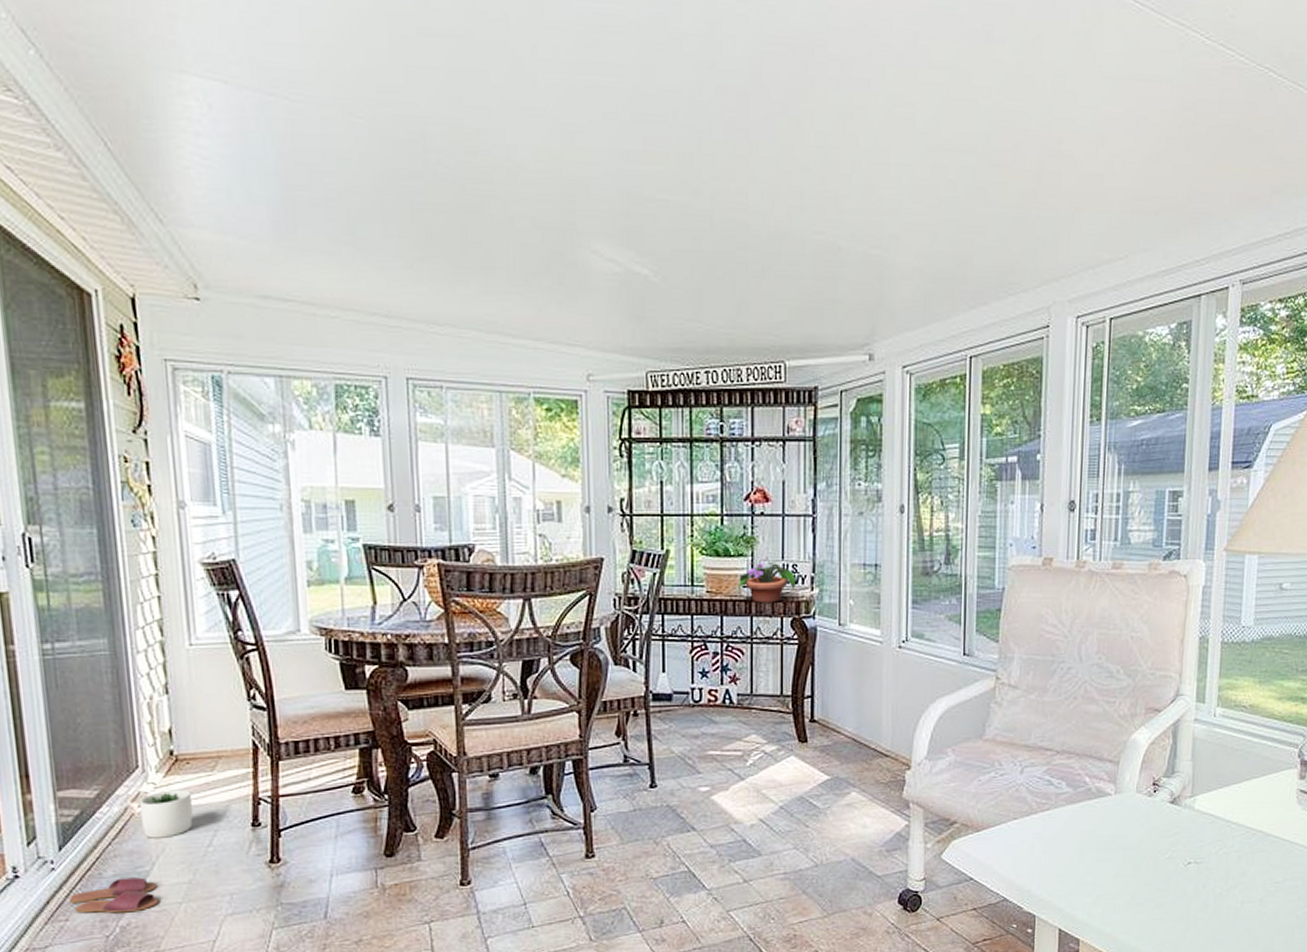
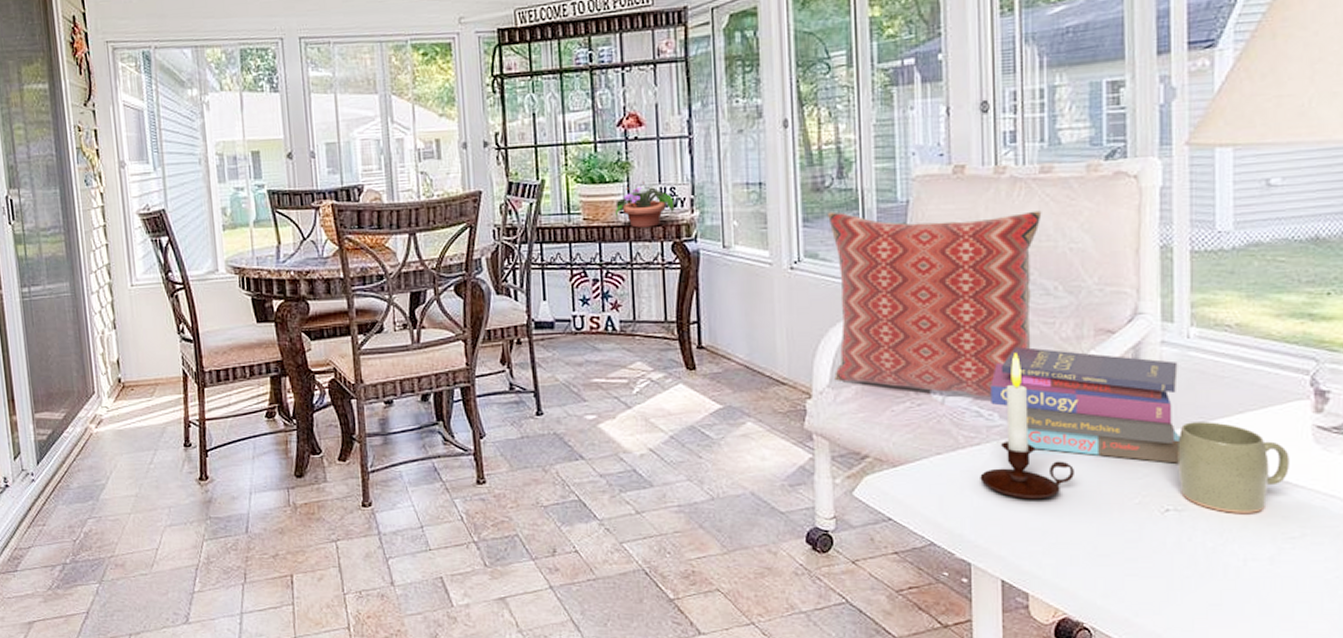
slippers: present [70,877,159,913] -> none [46,490,113,521]
planter: present [139,789,193,839] -> none [96,412,138,456]
pillow: none [932,595,1112,768] -> present [828,210,1042,397]
candle: none [1047,728,1123,858] -> present [980,352,1076,500]
books: none [1060,722,1206,823] -> present [990,346,1181,464]
mug: none [1199,787,1280,864] -> present [1177,422,1290,513]

